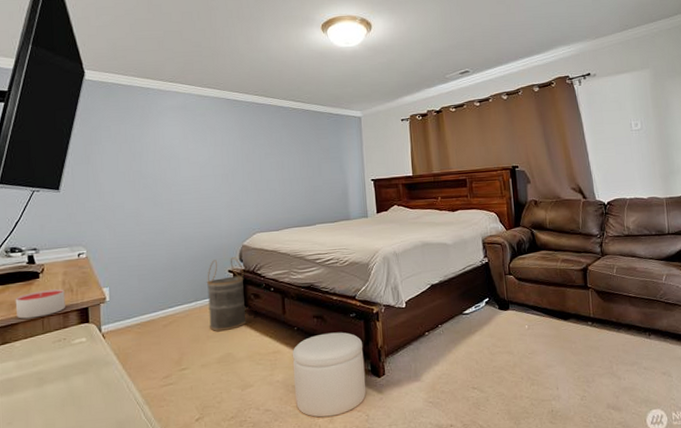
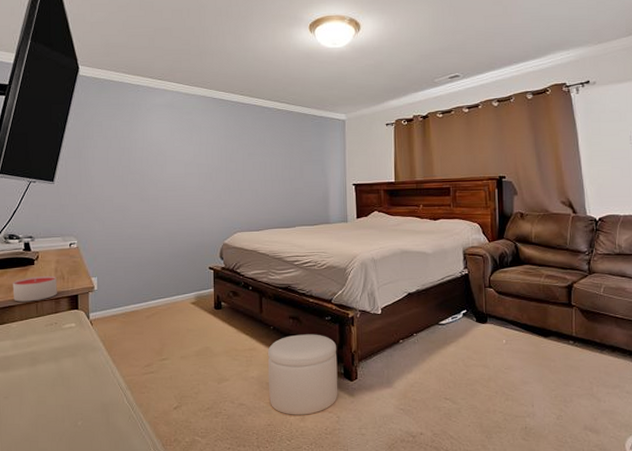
basket: present [206,257,247,331] -> none [187,255,225,325]

